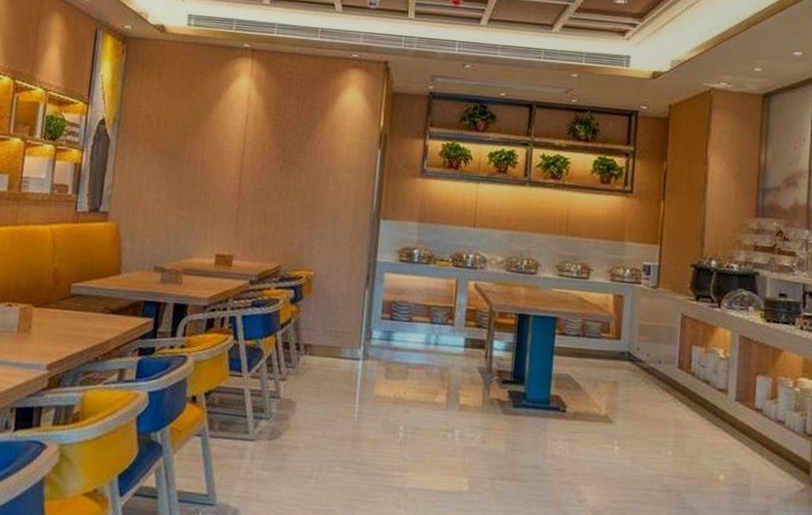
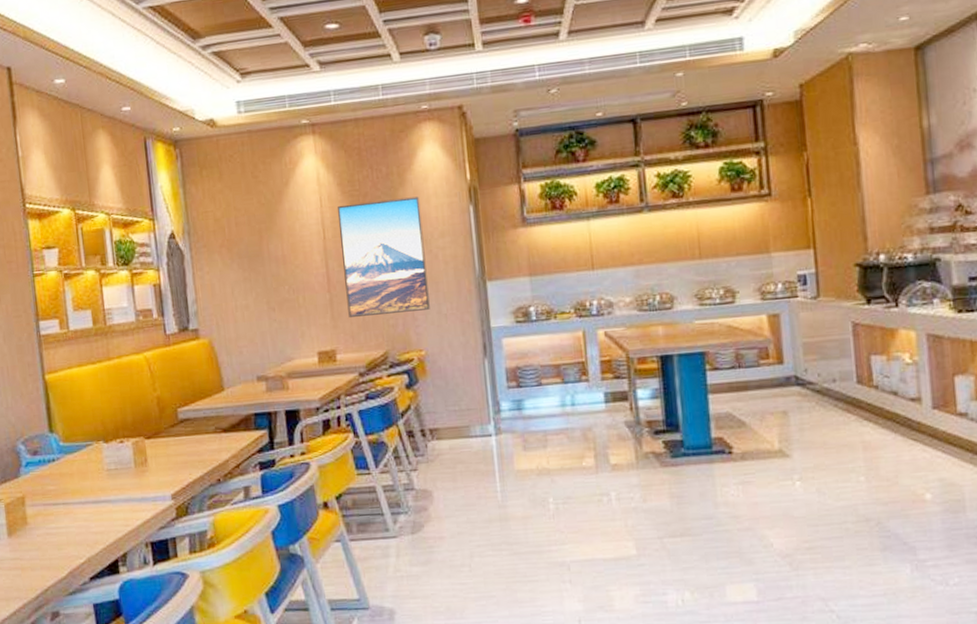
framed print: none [251,126,336,235] -> present [337,196,430,317]

